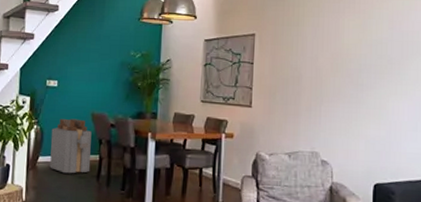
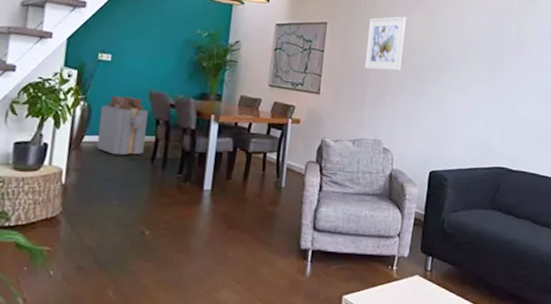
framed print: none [296,21,338,79] -> present [364,16,406,71]

